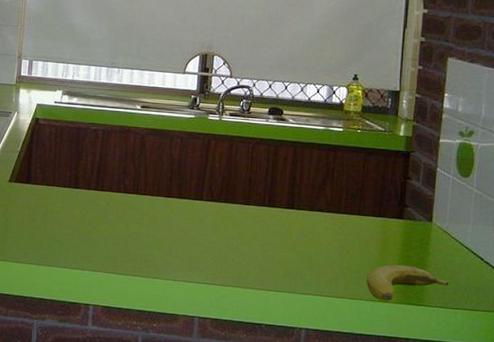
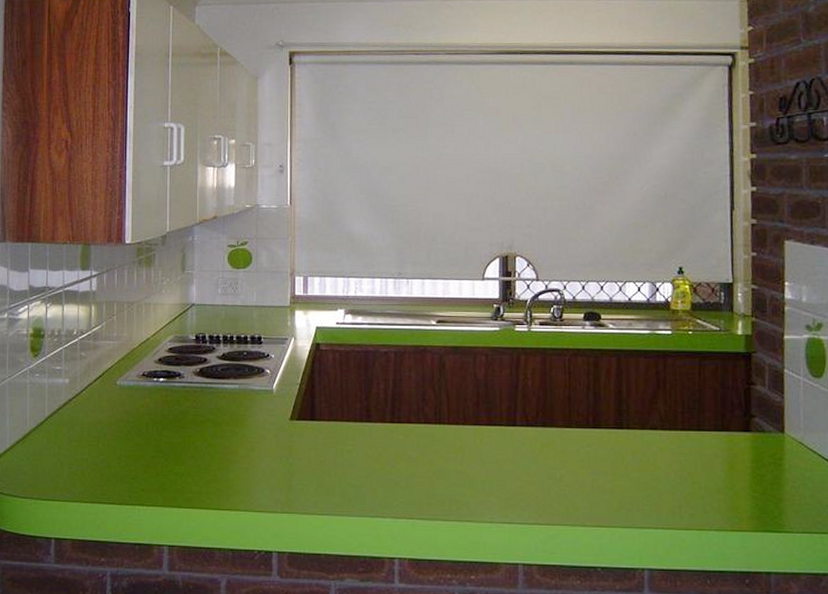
banana: present [366,264,449,301] -> none [714,485,811,530]

